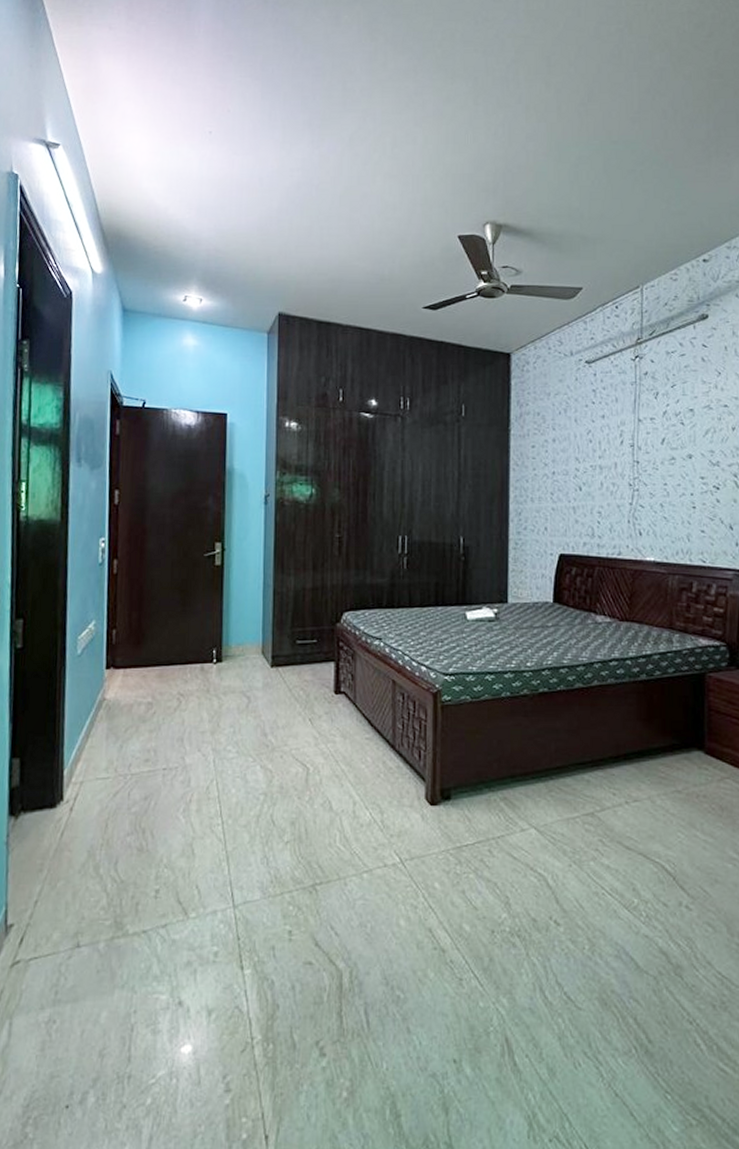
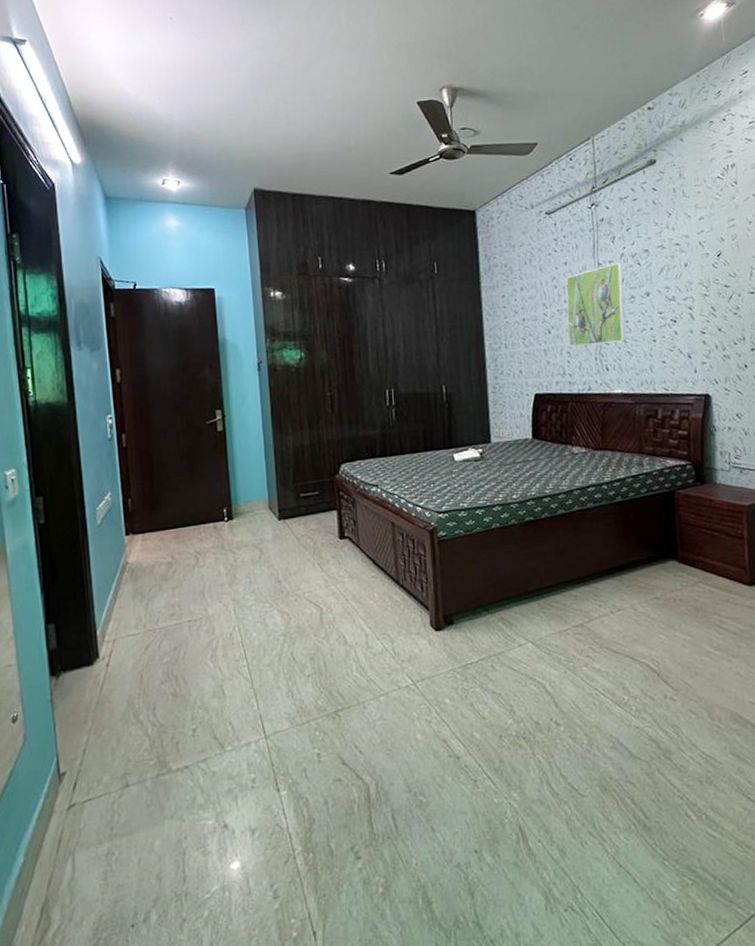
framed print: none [599,420,665,507] -> present [565,262,626,347]

